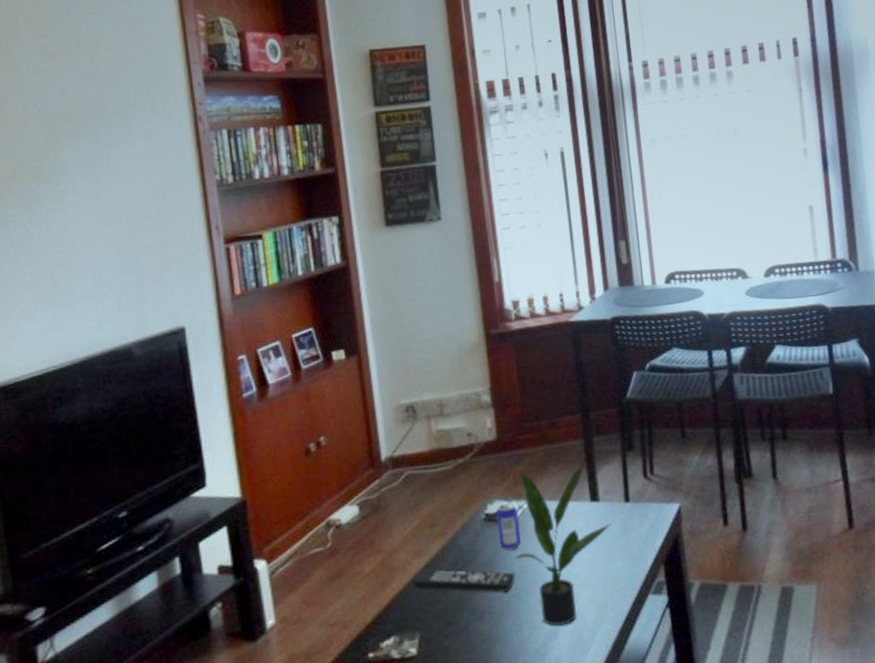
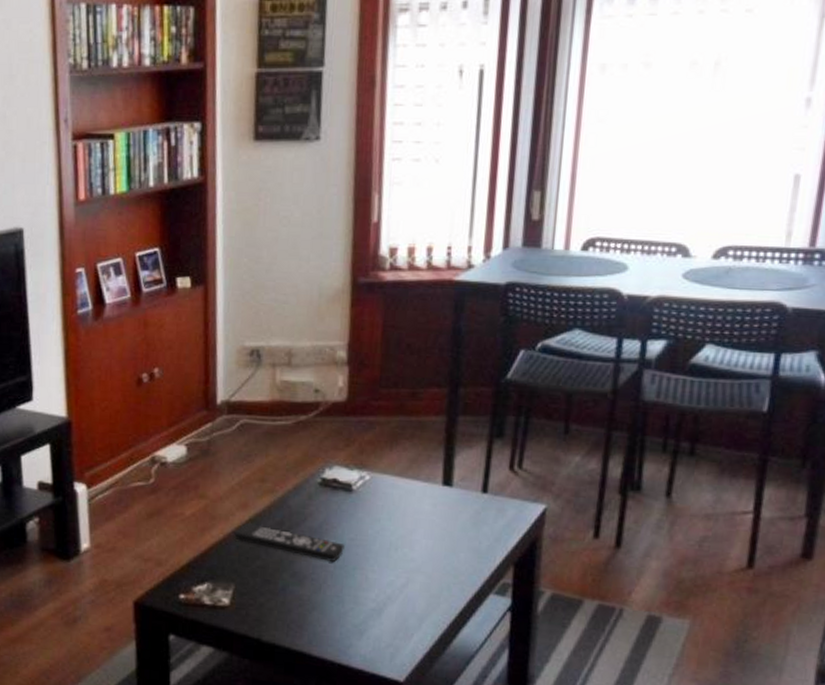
beer can: present [496,501,521,550] -> none [332,469,359,520]
potted plant: present [513,465,611,627] -> none [346,441,462,608]

